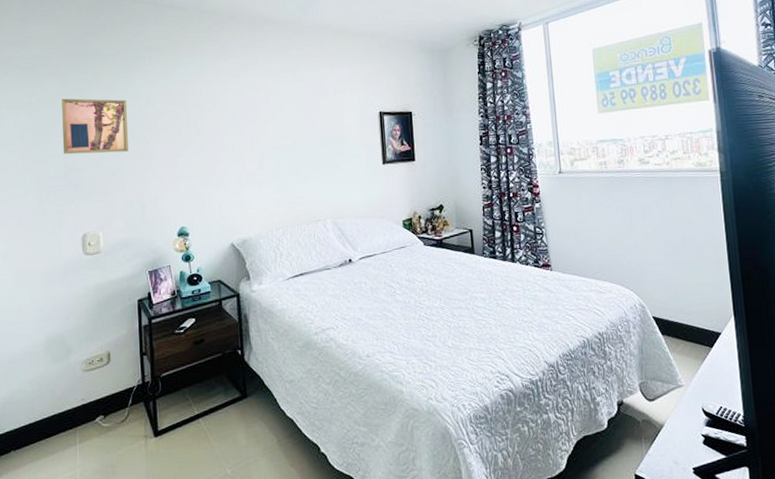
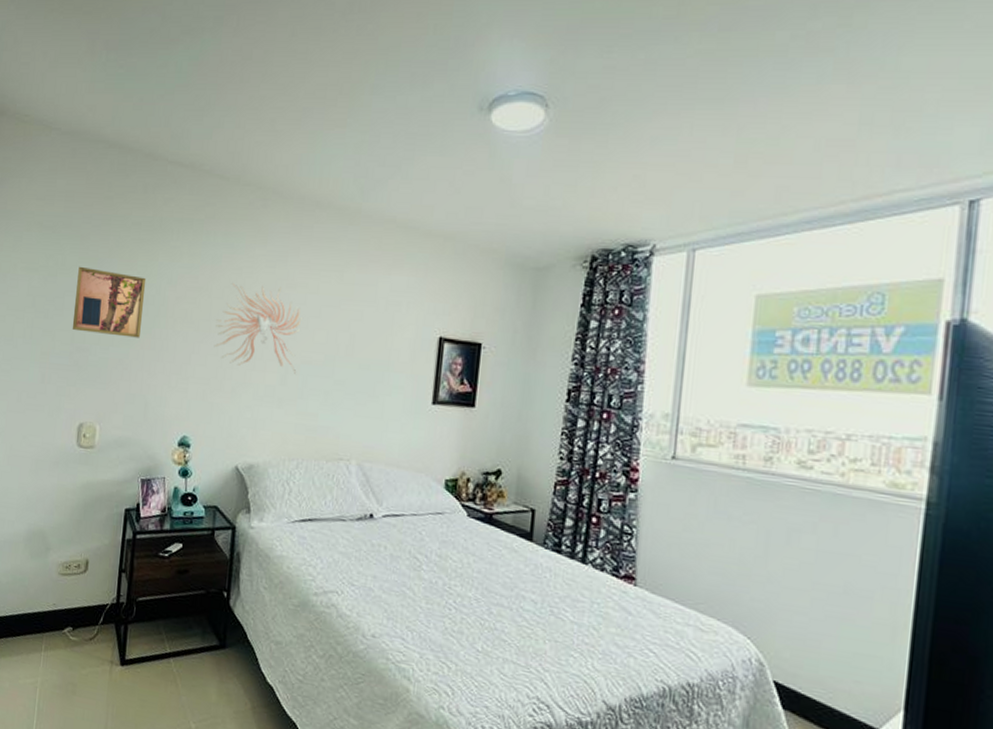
wall sculpture: none [195,91,271,160] -> present [214,283,302,374]

